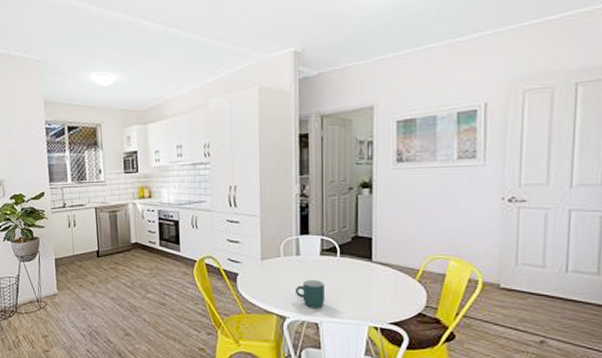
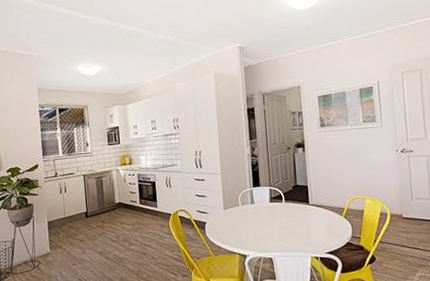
mug: present [294,279,324,308] -> none [252,222,276,246]

